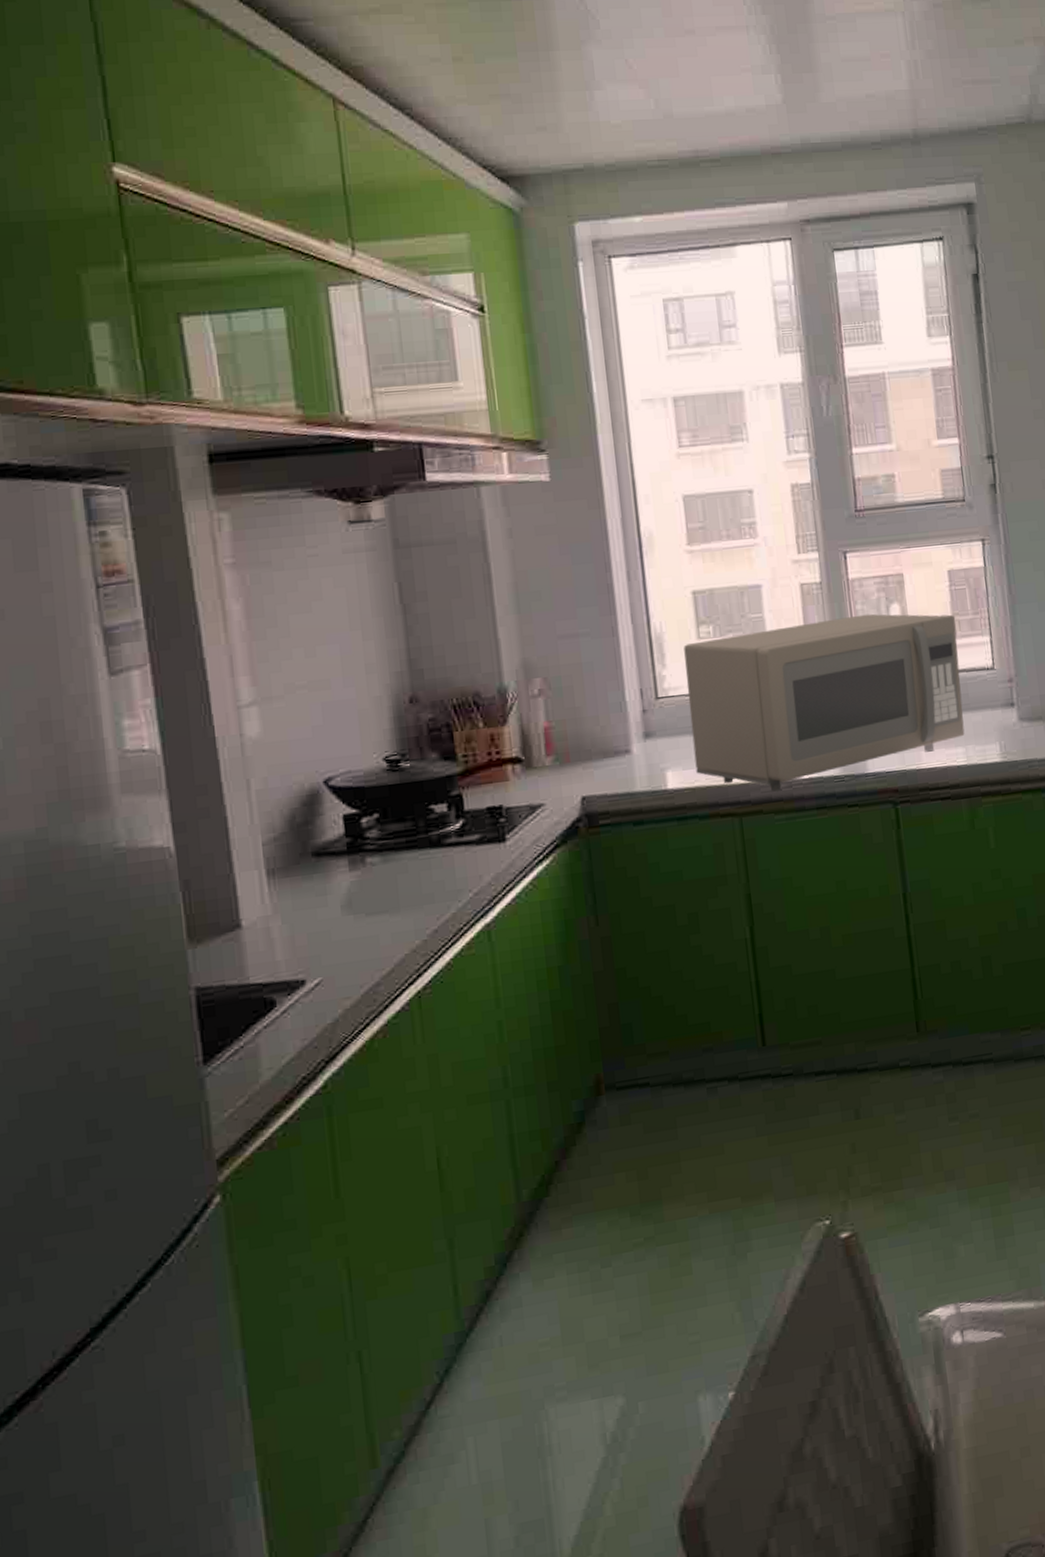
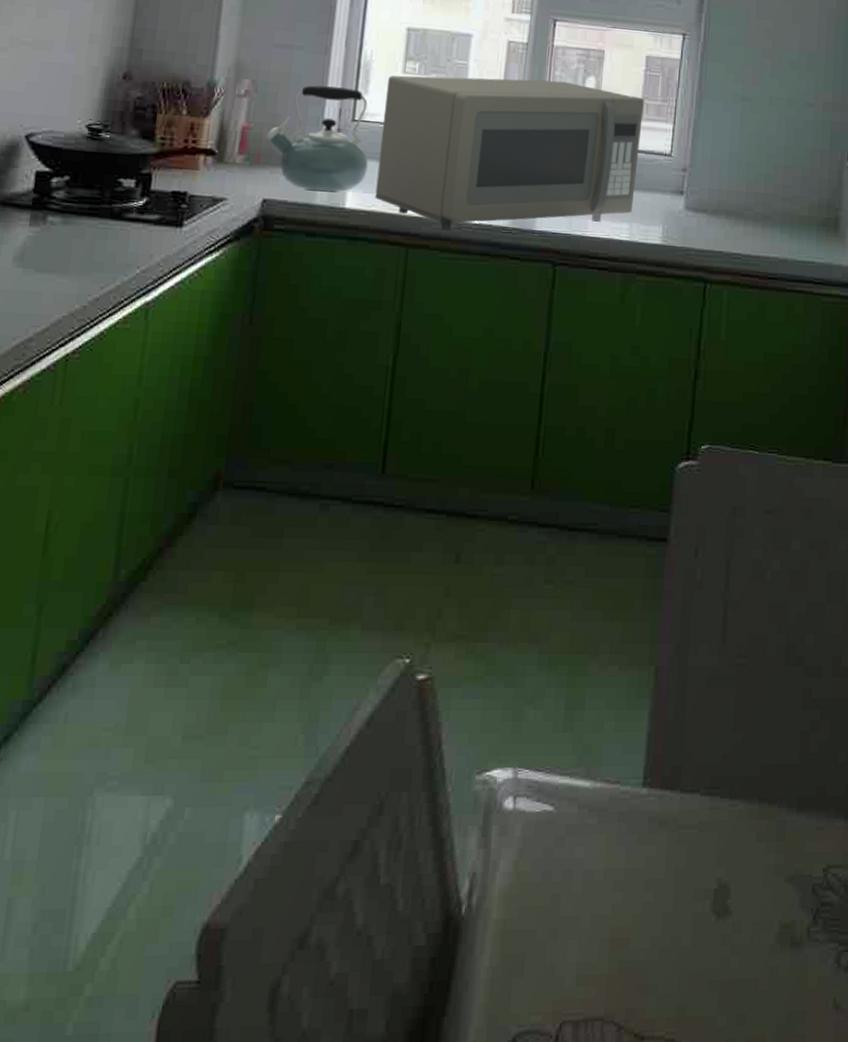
kettle: none [570,665,683,779] -> present [265,85,368,192]

